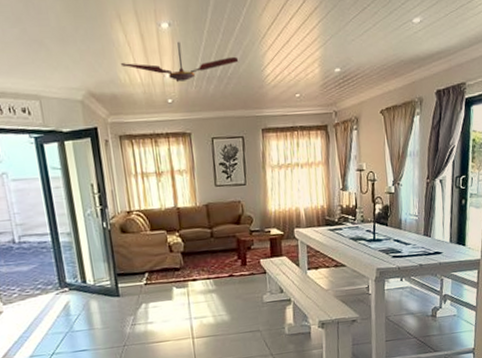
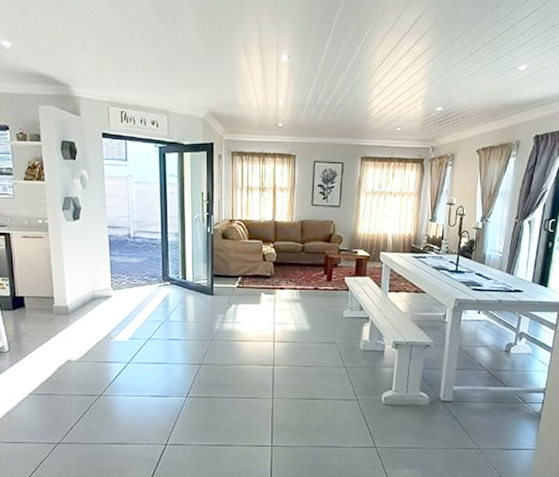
ceiling fan: present [120,42,239,83] -> none [241,73,348,109]

